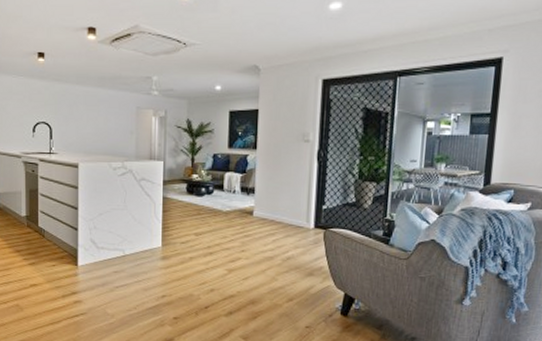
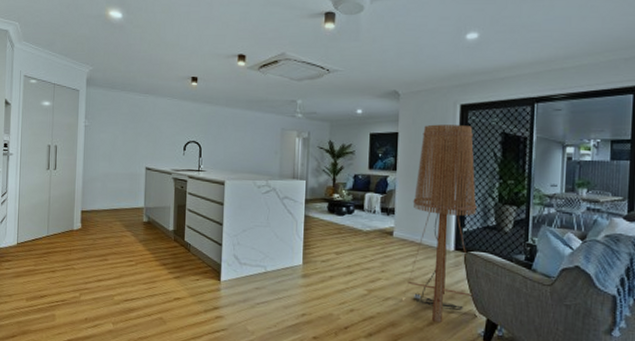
floor lamp: none [264,100,337,299] -> present [404,124,477,323]

